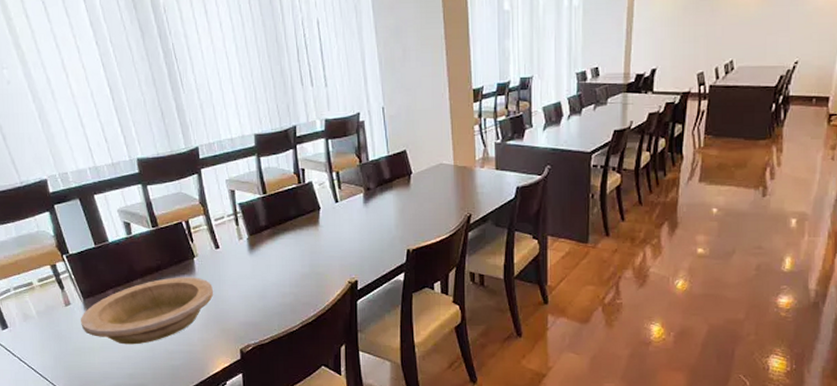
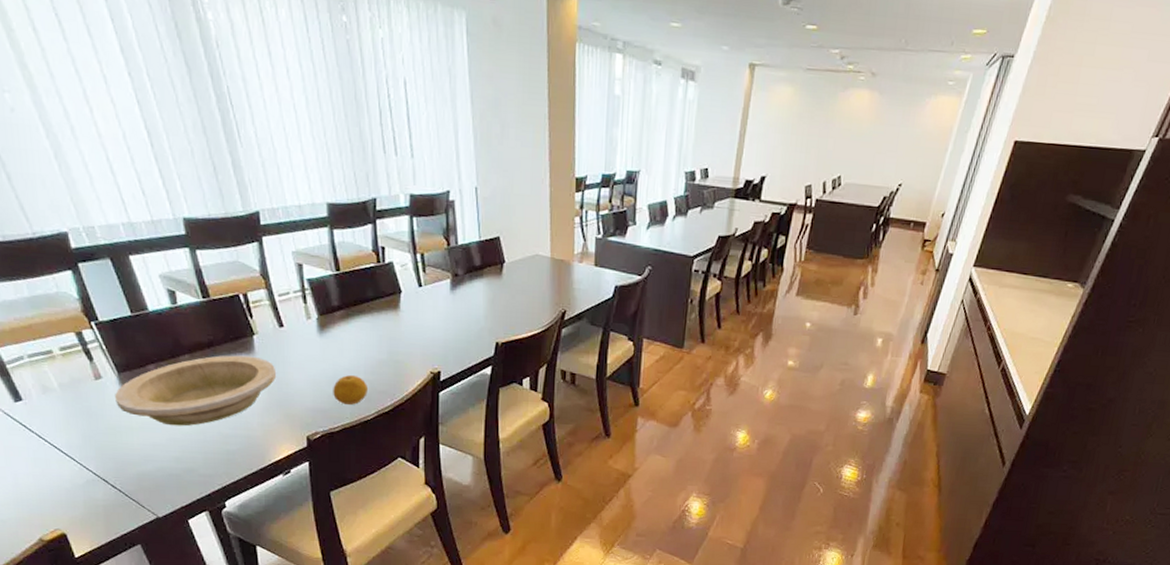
fruit: none [262,289,293,317] -> present [333,375,367,405]

